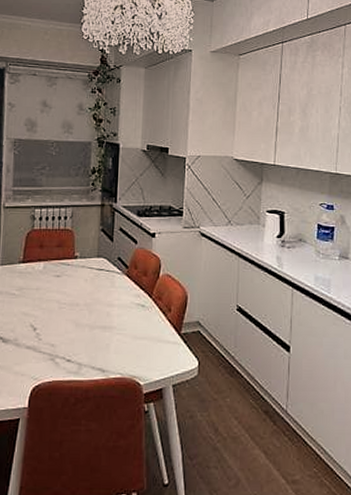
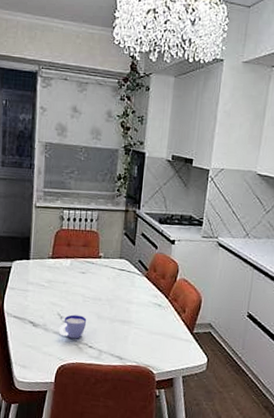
cup: none [32,324,64,353] -> present [58,314,87,339]

